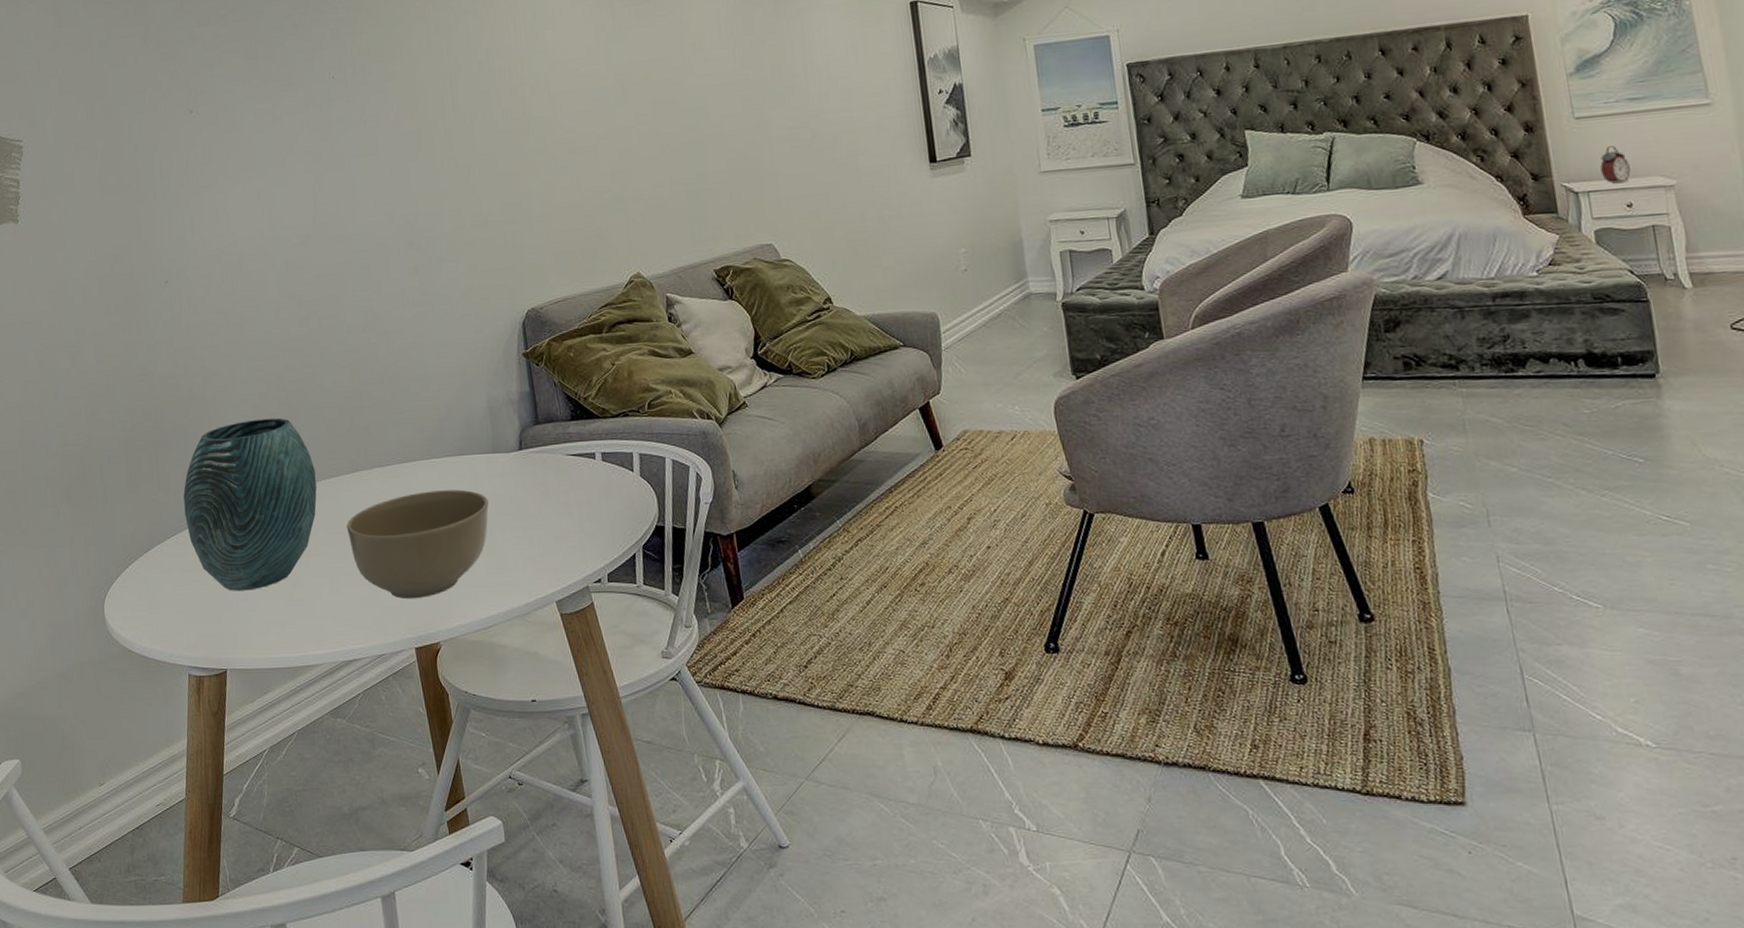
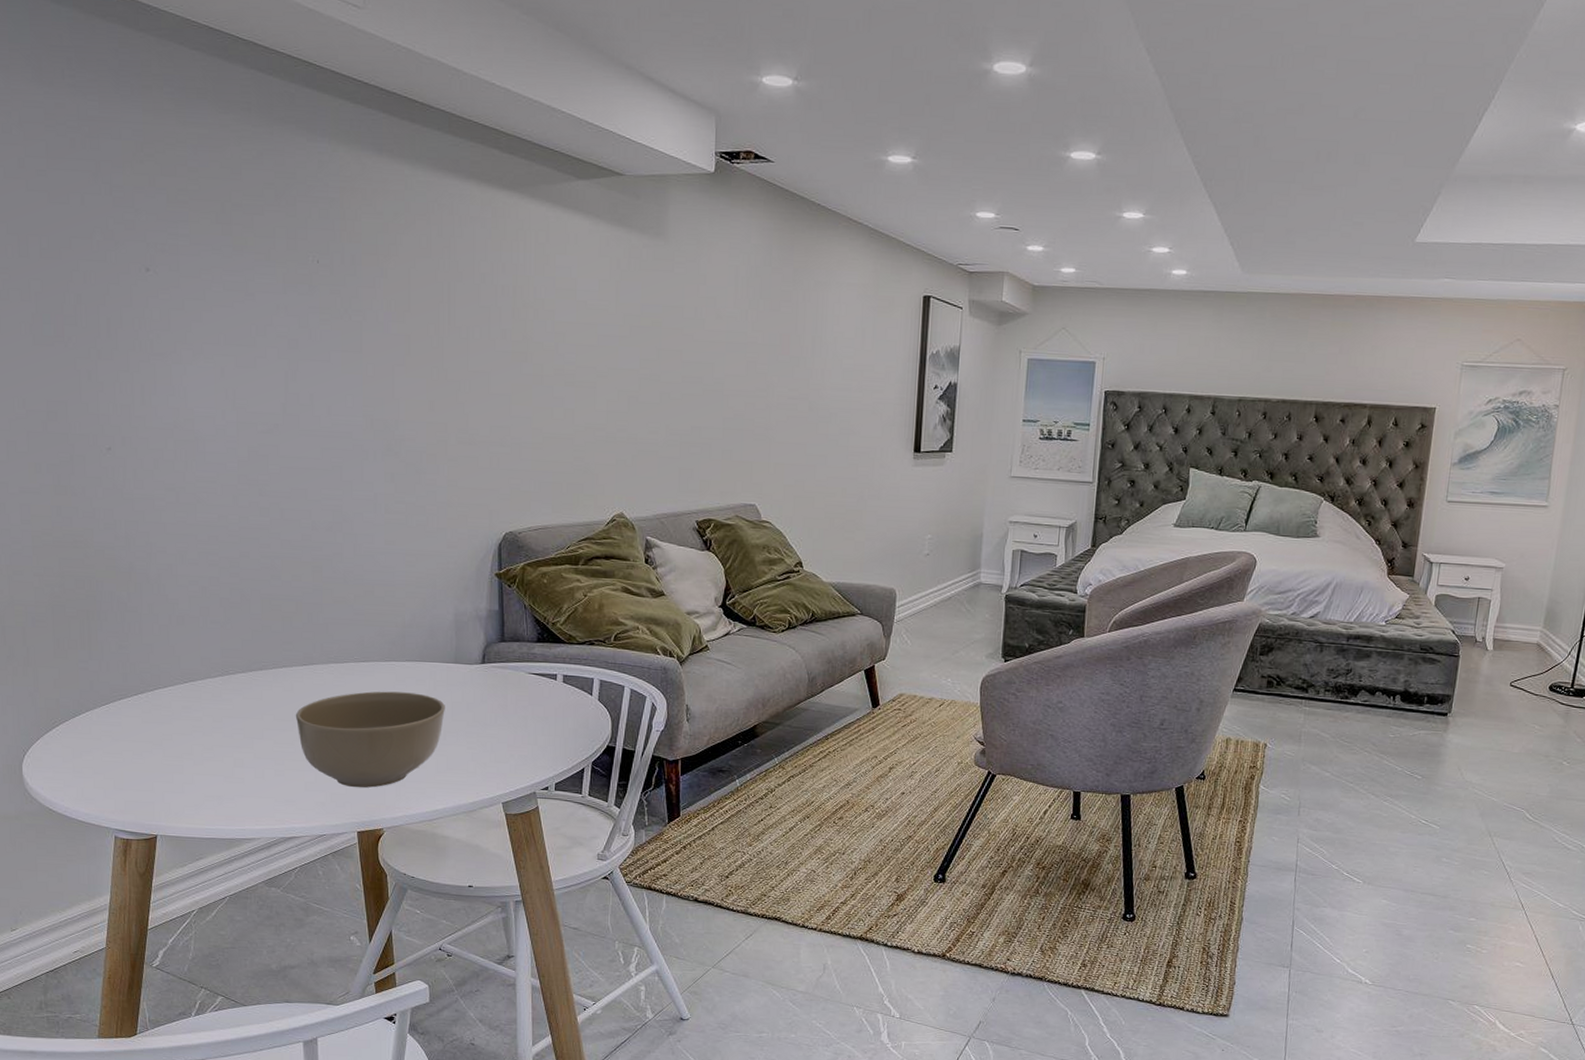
vase: present [183,418,317,591] -> none [118,601,266,765]
alarm clock: present [1600,146,1631,184] -> none [1454,528,1476,560]

